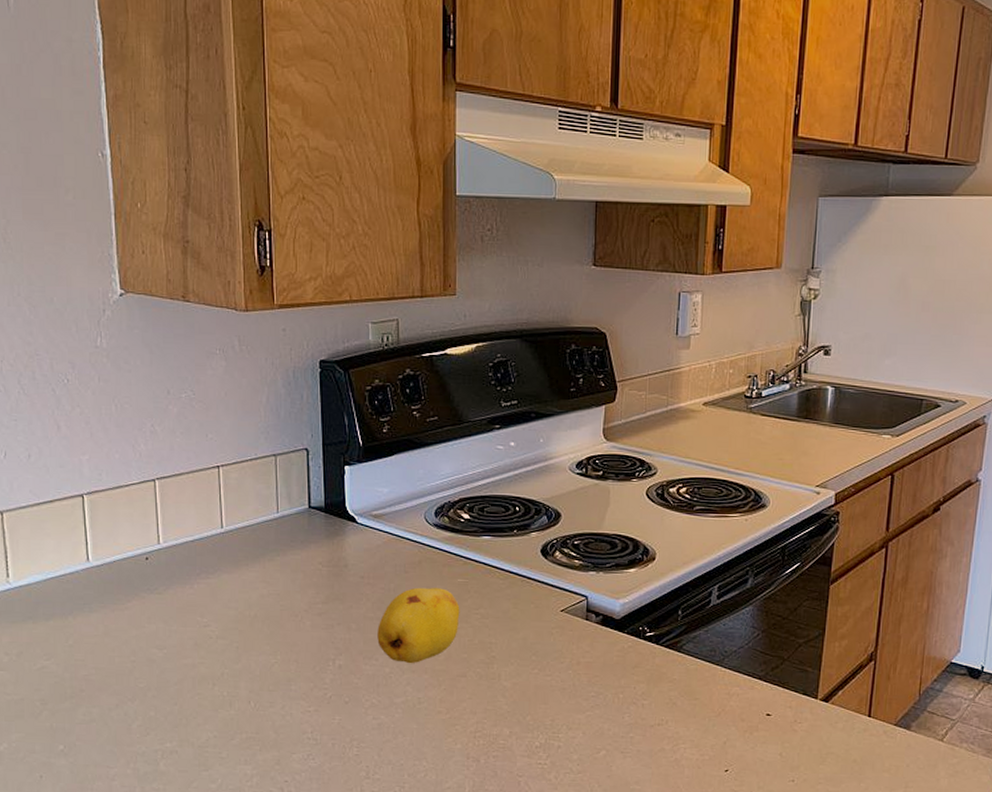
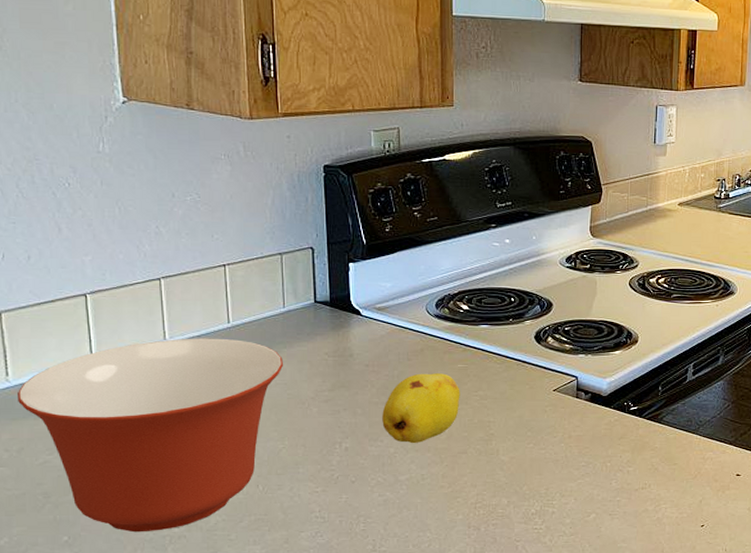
mixing bowl: none [18,543,276,745] -> present [18,338,283,533]

